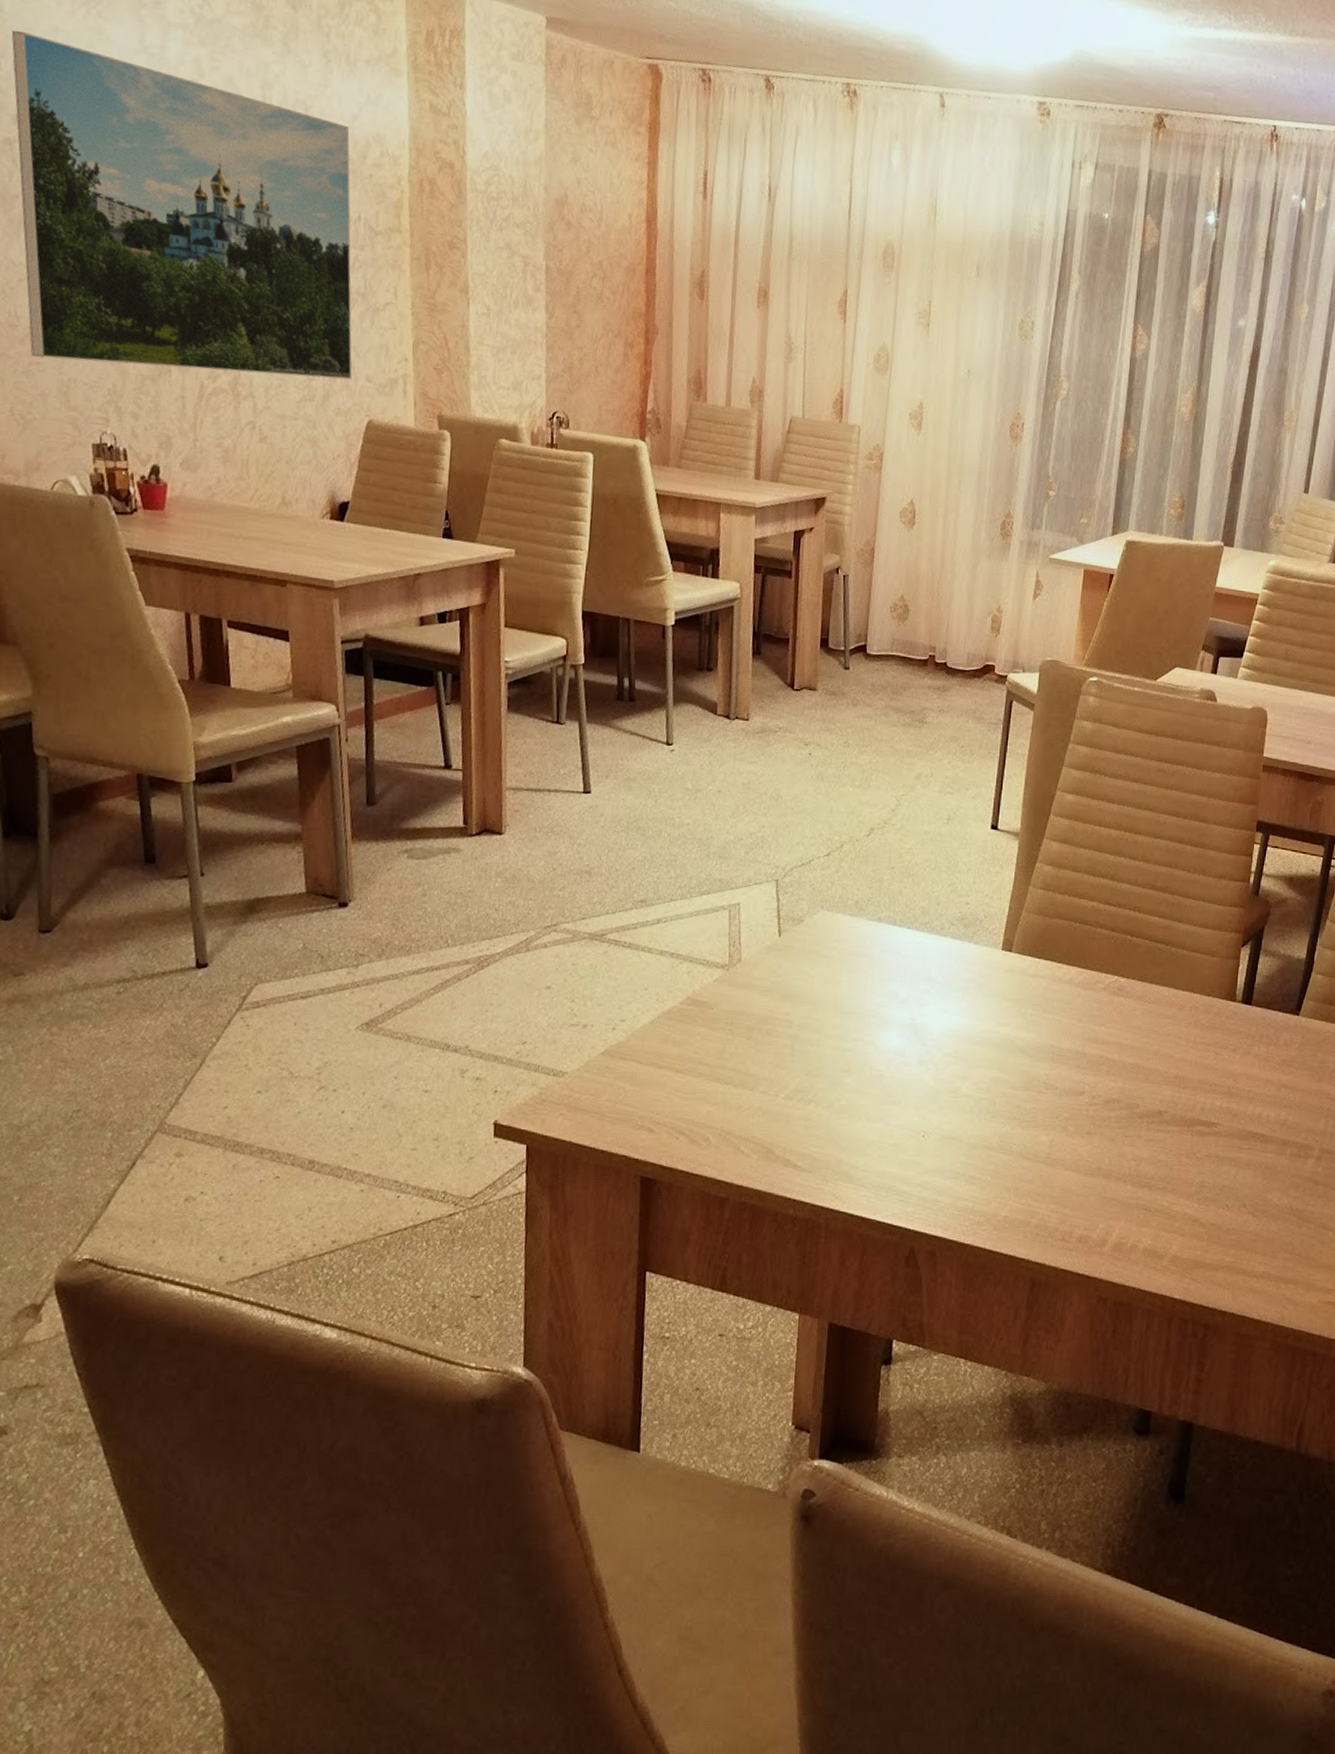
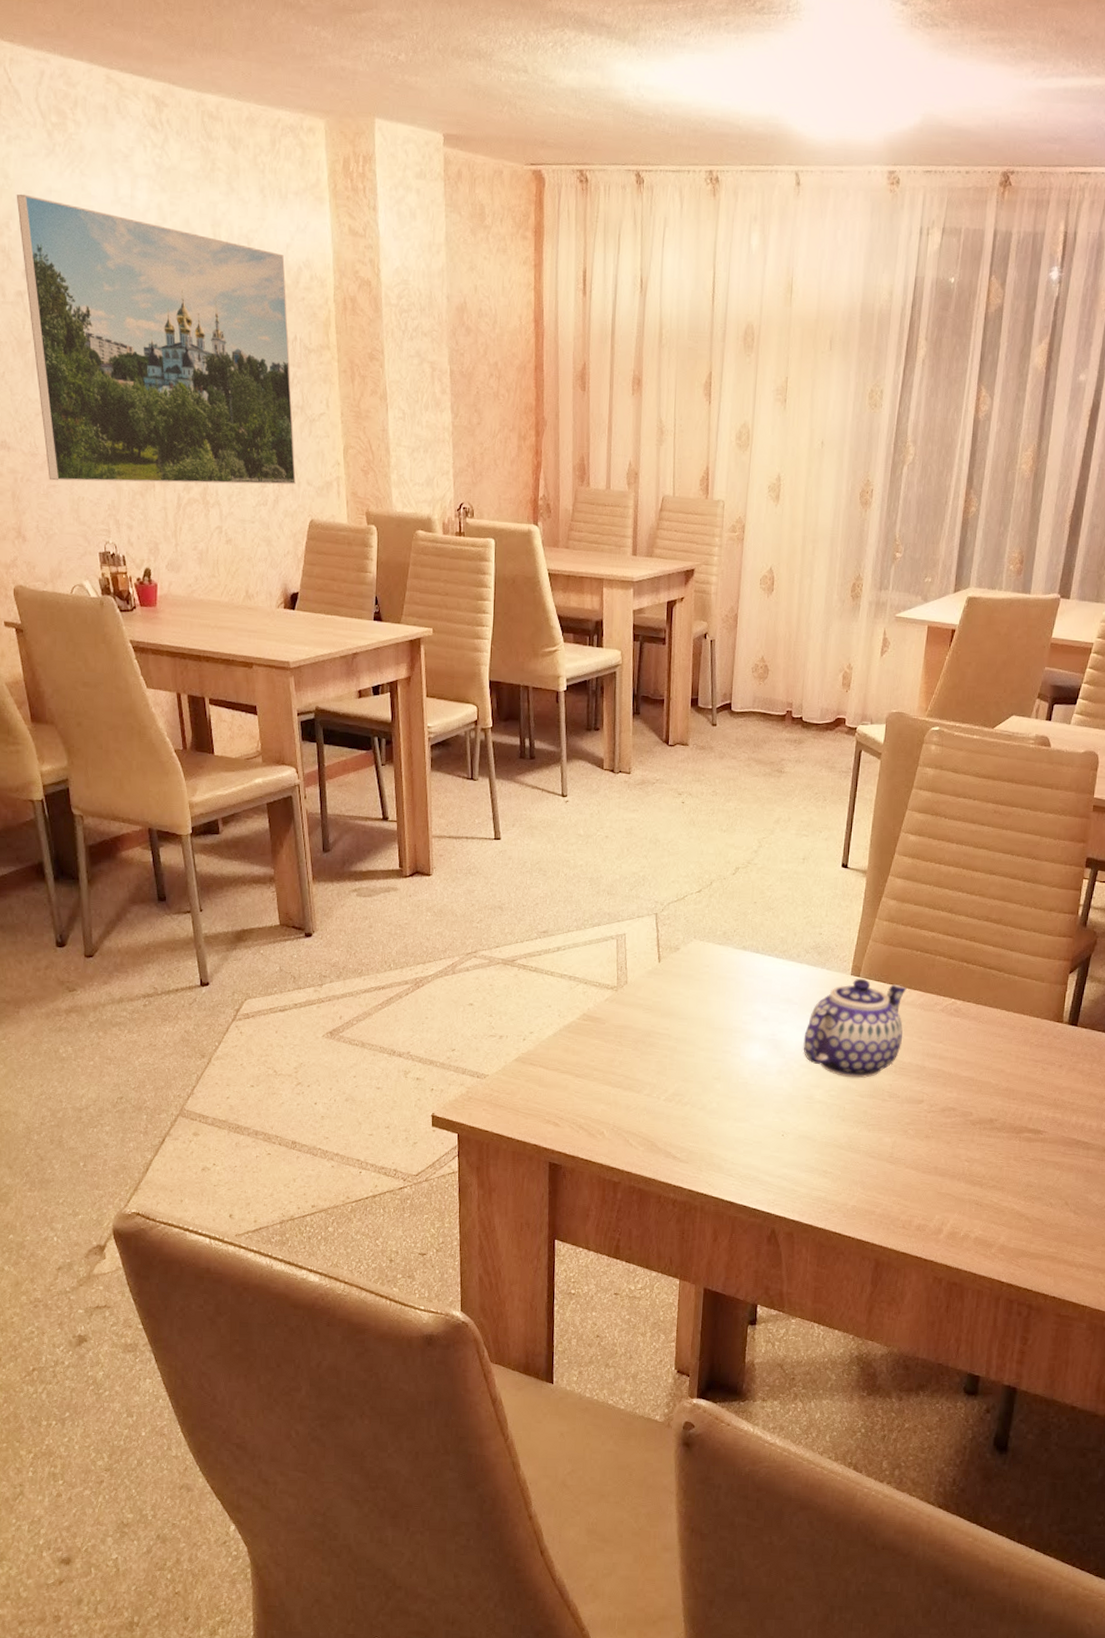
teapot: none [947,953,1065,1068] -> present [803,978,907,1079]

